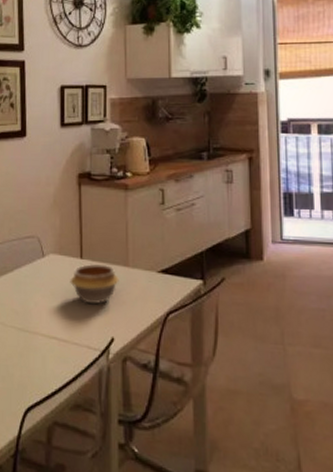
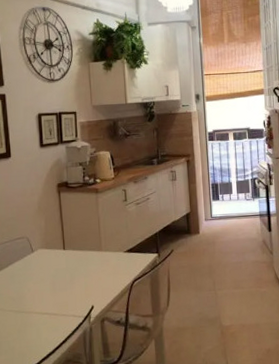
bowl: present [70,263,119,305] -> none [56,252,95,283]

